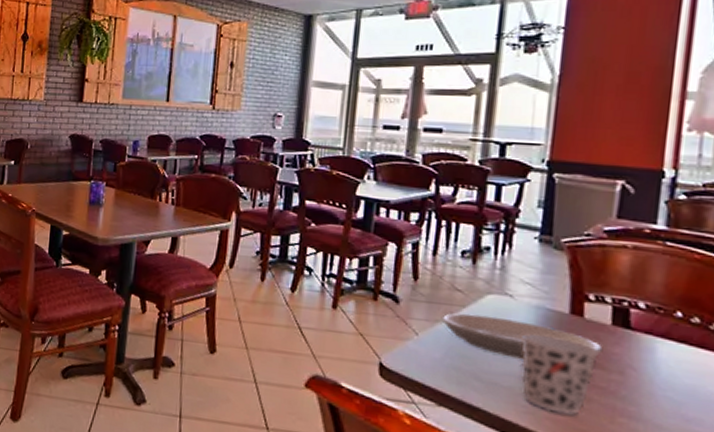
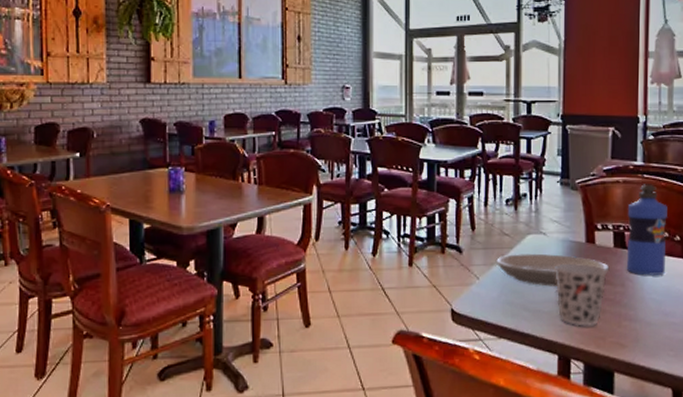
water bottle: none [628,253,702,370] -> present [626,184,668,275]

